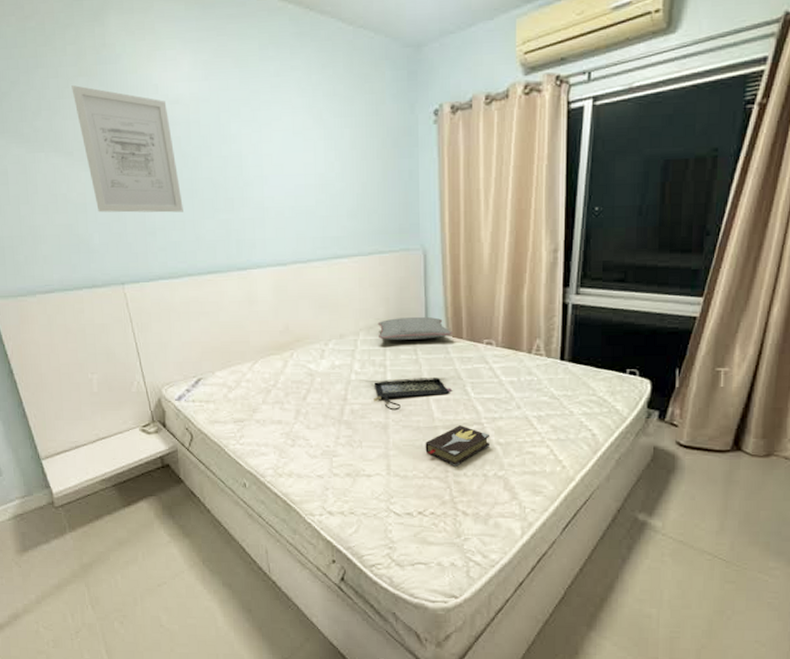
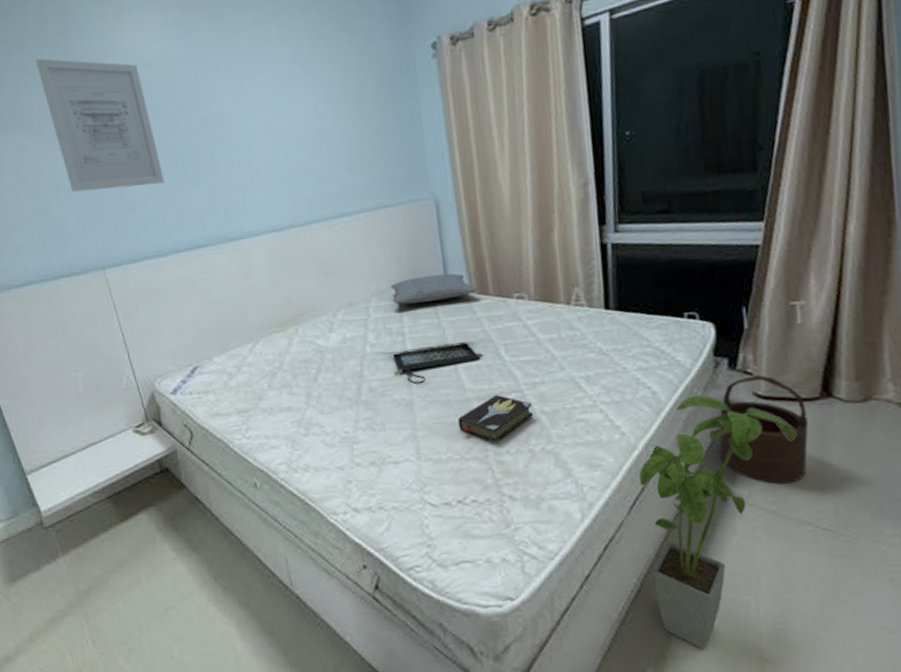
house plant: none [574,440,707,650] -> present [639,395,796,650]
wooden bucket: none [643,427,719,519] -> present [719,375,809,484]

